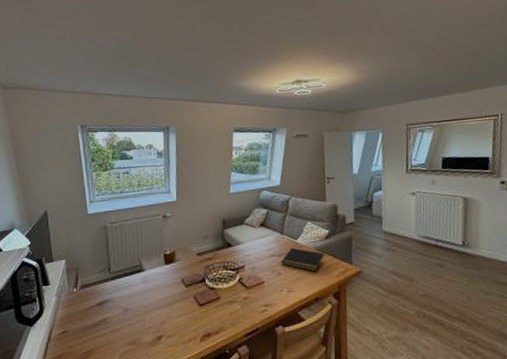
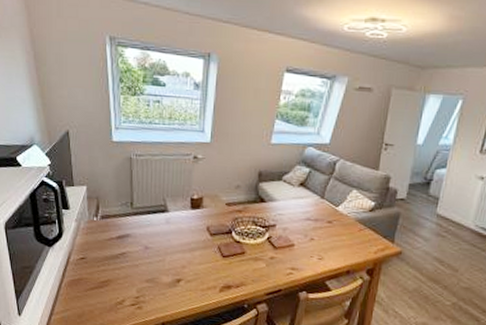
notepad: present [280,247,325,271] -> none [315,214,365,244]

